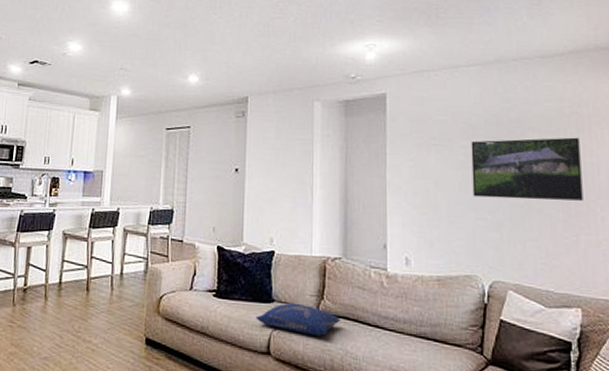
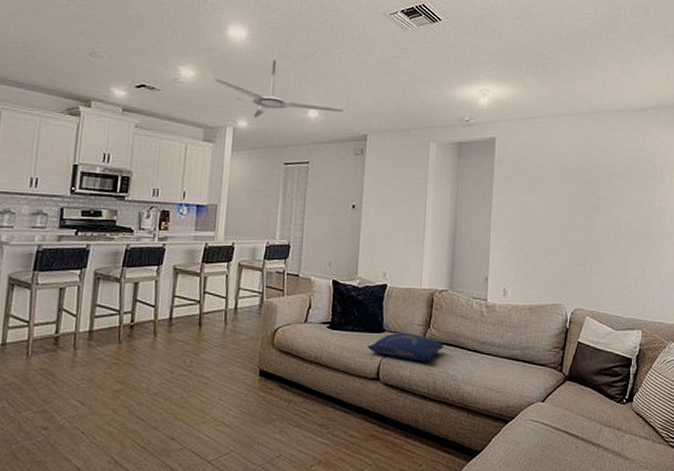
ceiling fan: none [100,30,223,86] -> present [215,60,344,118]
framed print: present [471,137,583,201] -> none [563,183,652,239]

